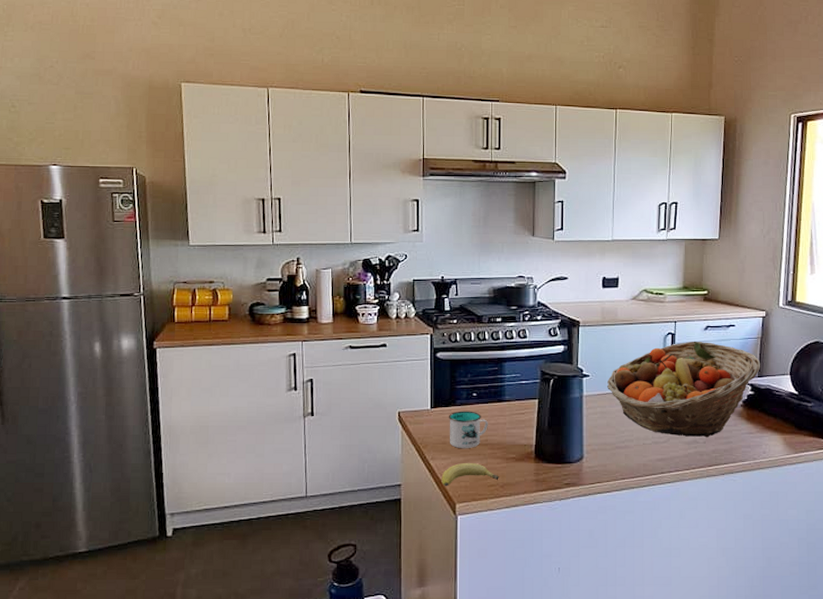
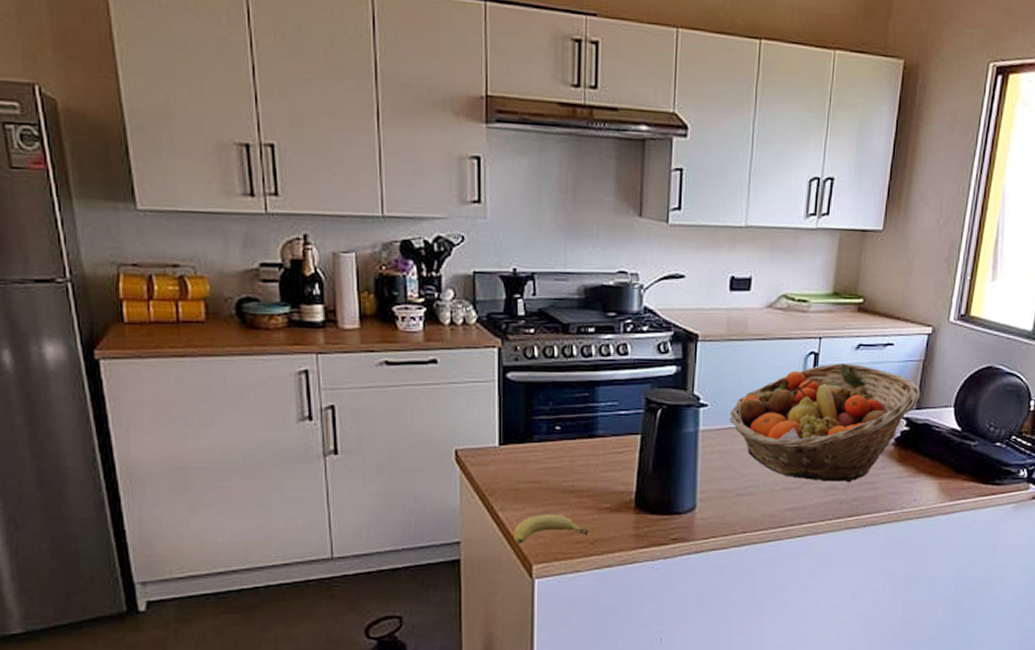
mug: present [448,411,488,449] -> none [522,449,575,497]

